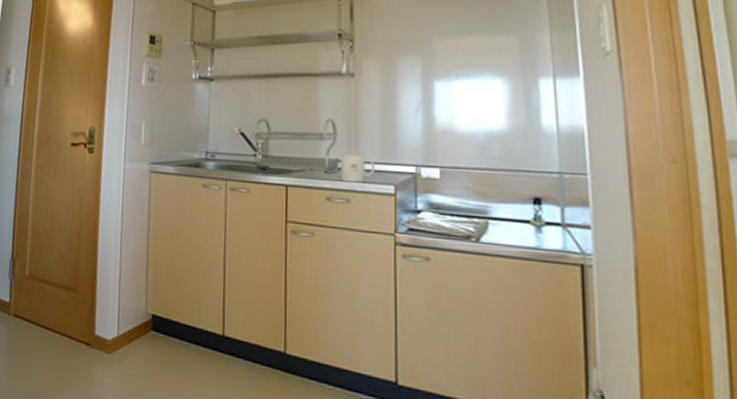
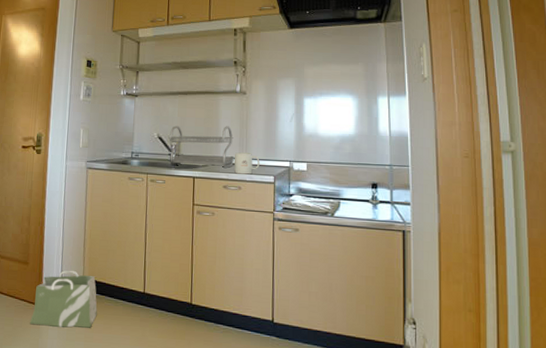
grocery bag: none [79,302,164,379] -> present [29,270,97,328]

